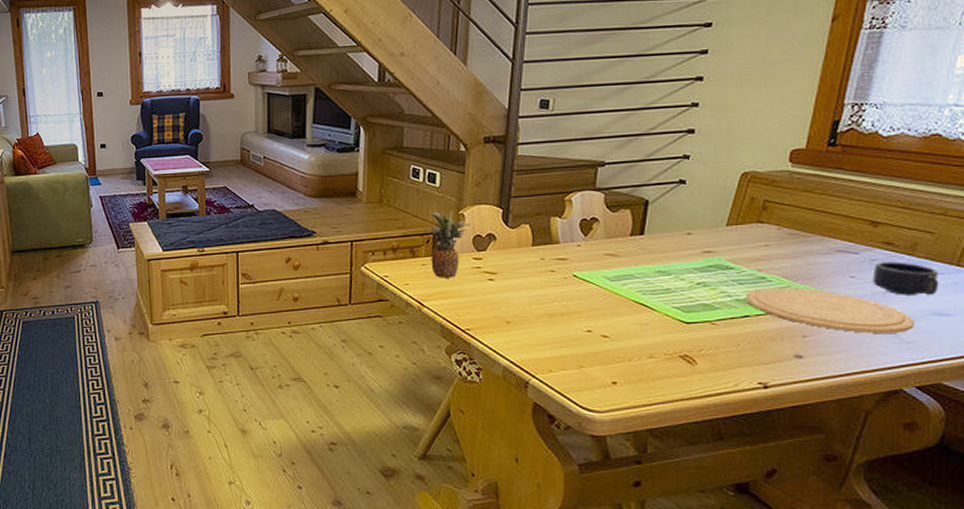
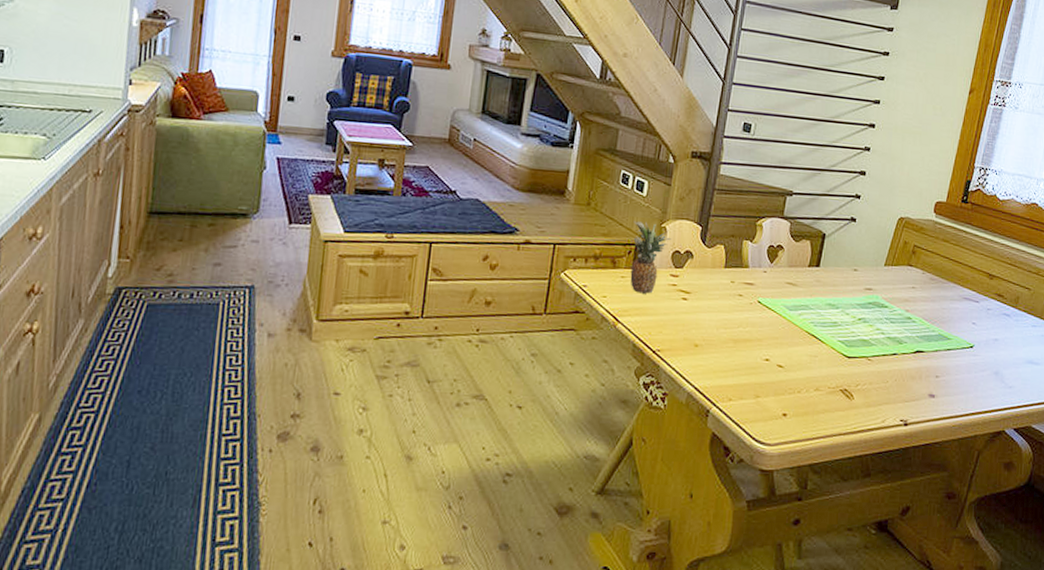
plate: present [746,287,914,333] -> none [895,327,1015,378]
mug: present [872,262,940,296] -> none [987,312,1033,346]

